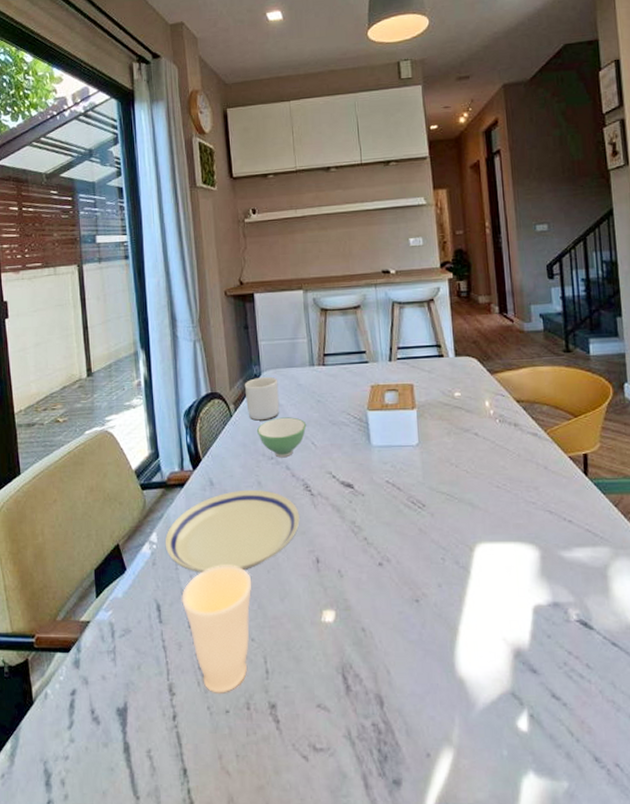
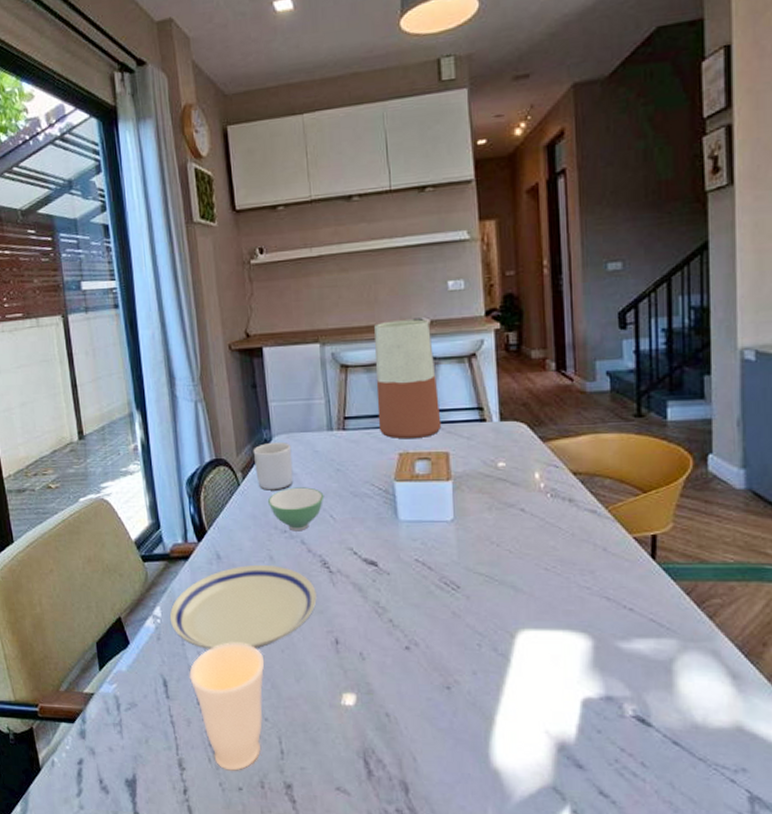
vase: none [349,270,407,373] -> present [374,319,442,439]

